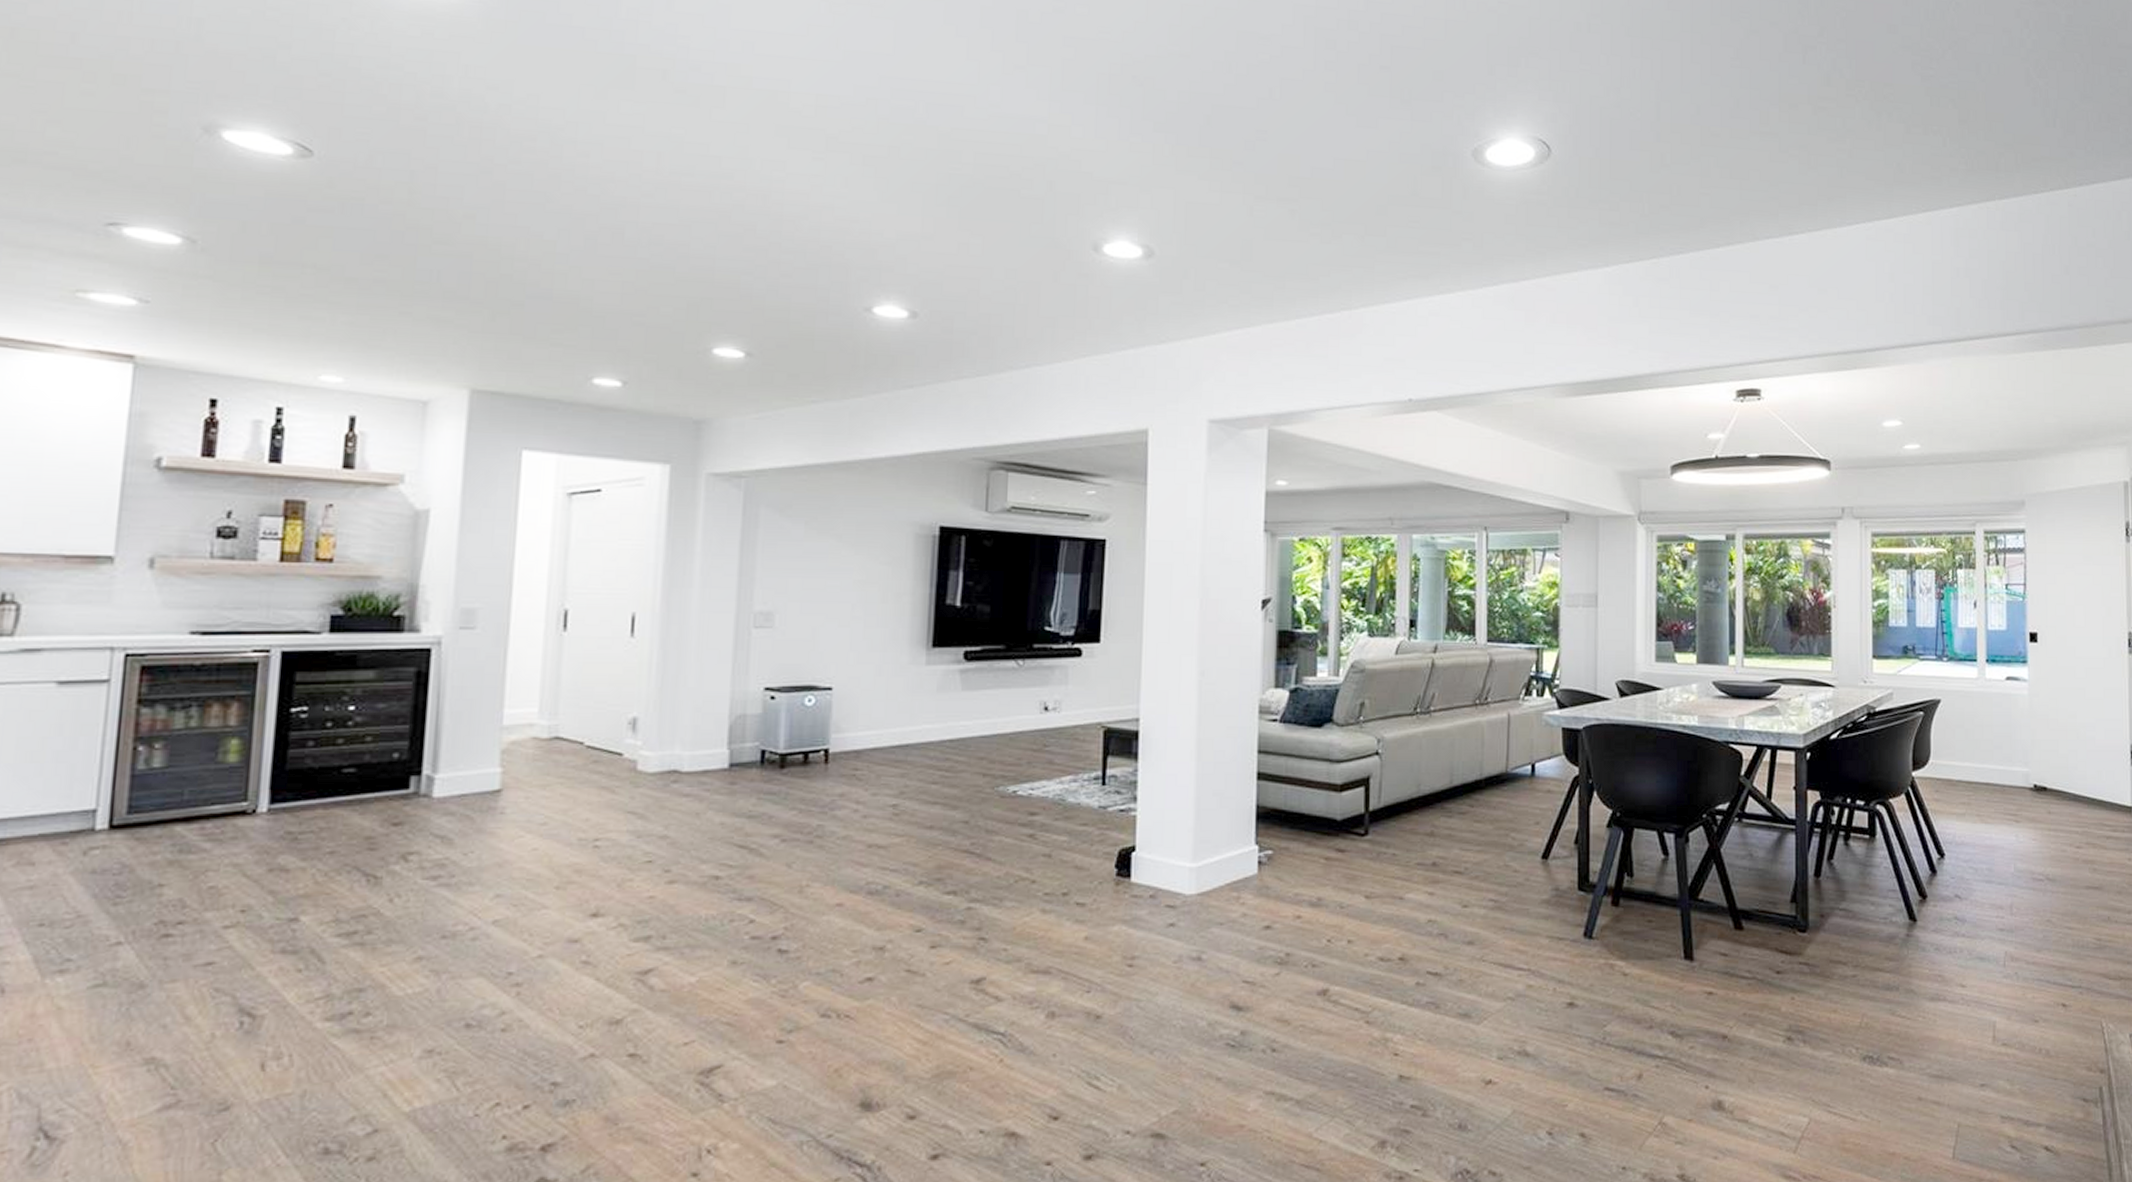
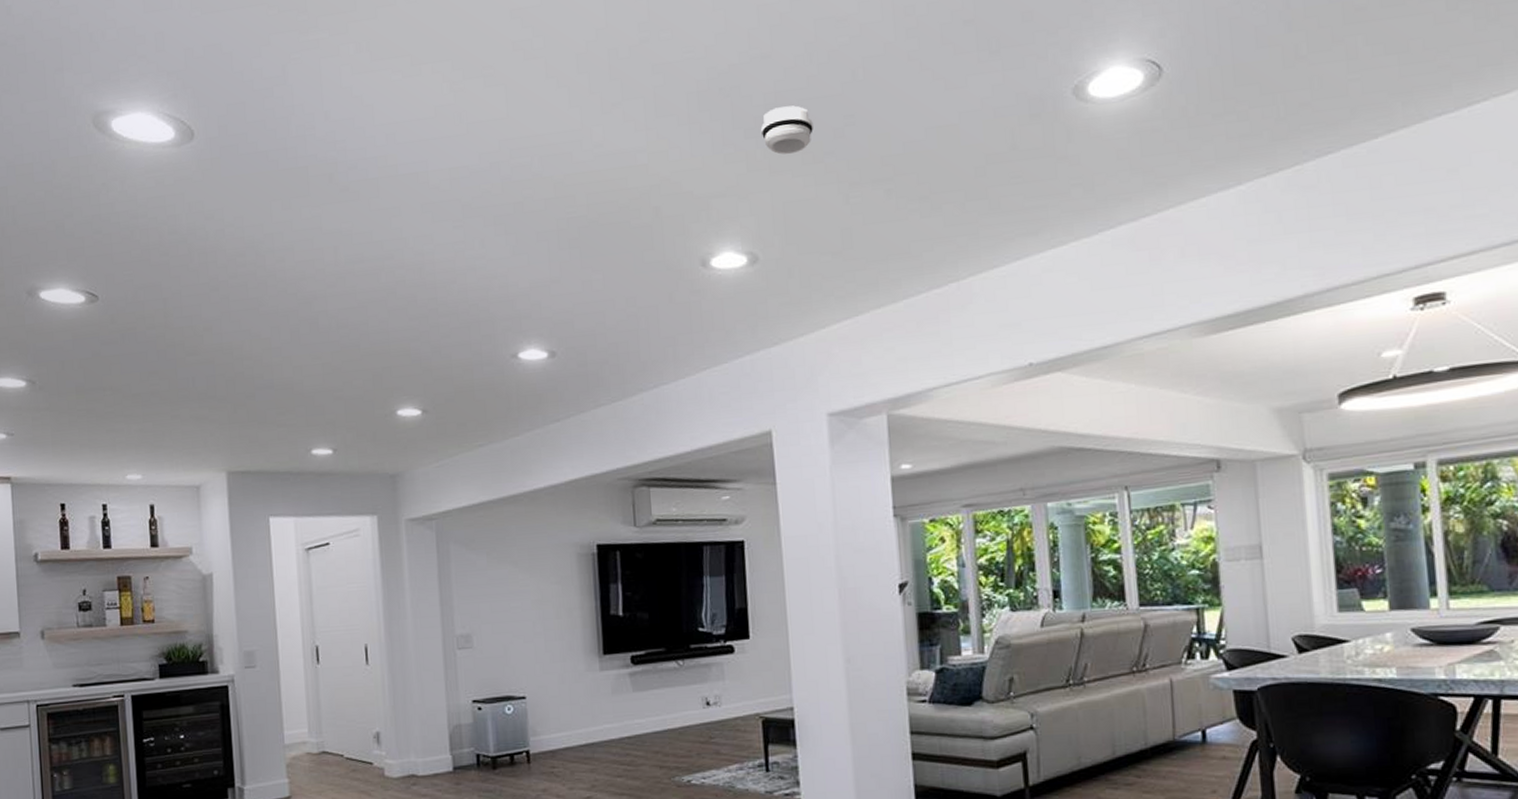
smoke detector: none [1171,107,1225,156] -> present [760,105,813,155]

